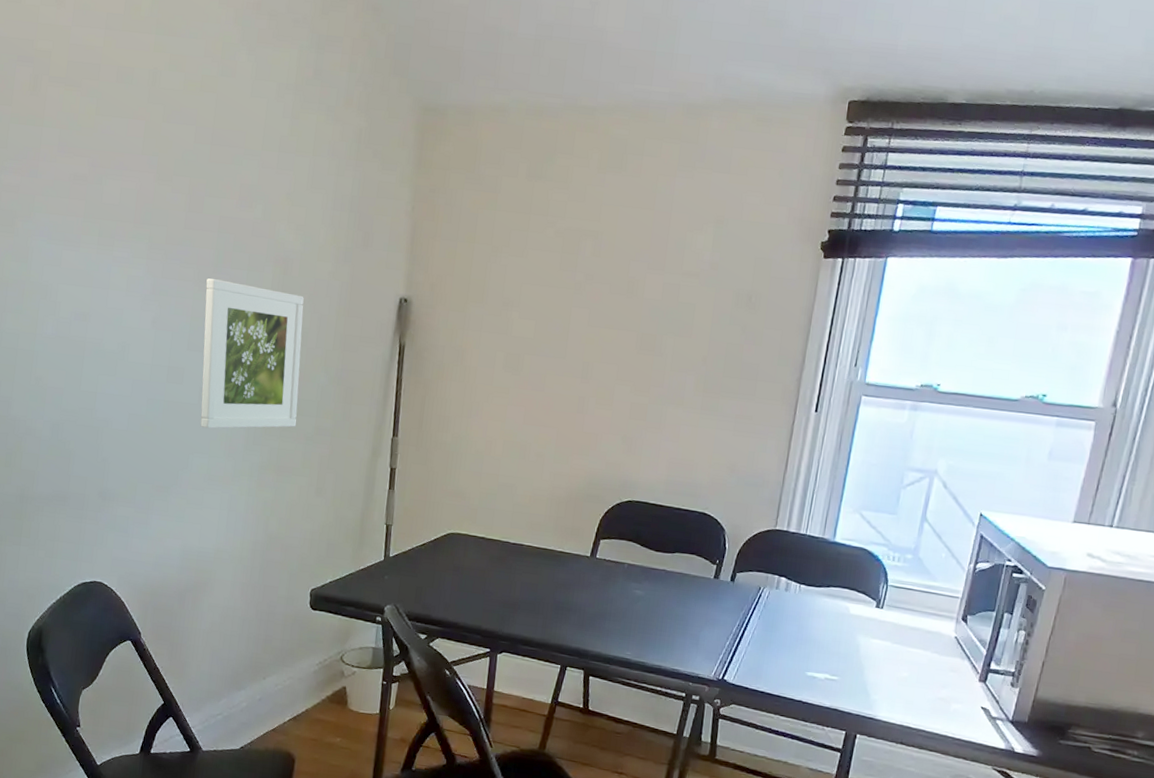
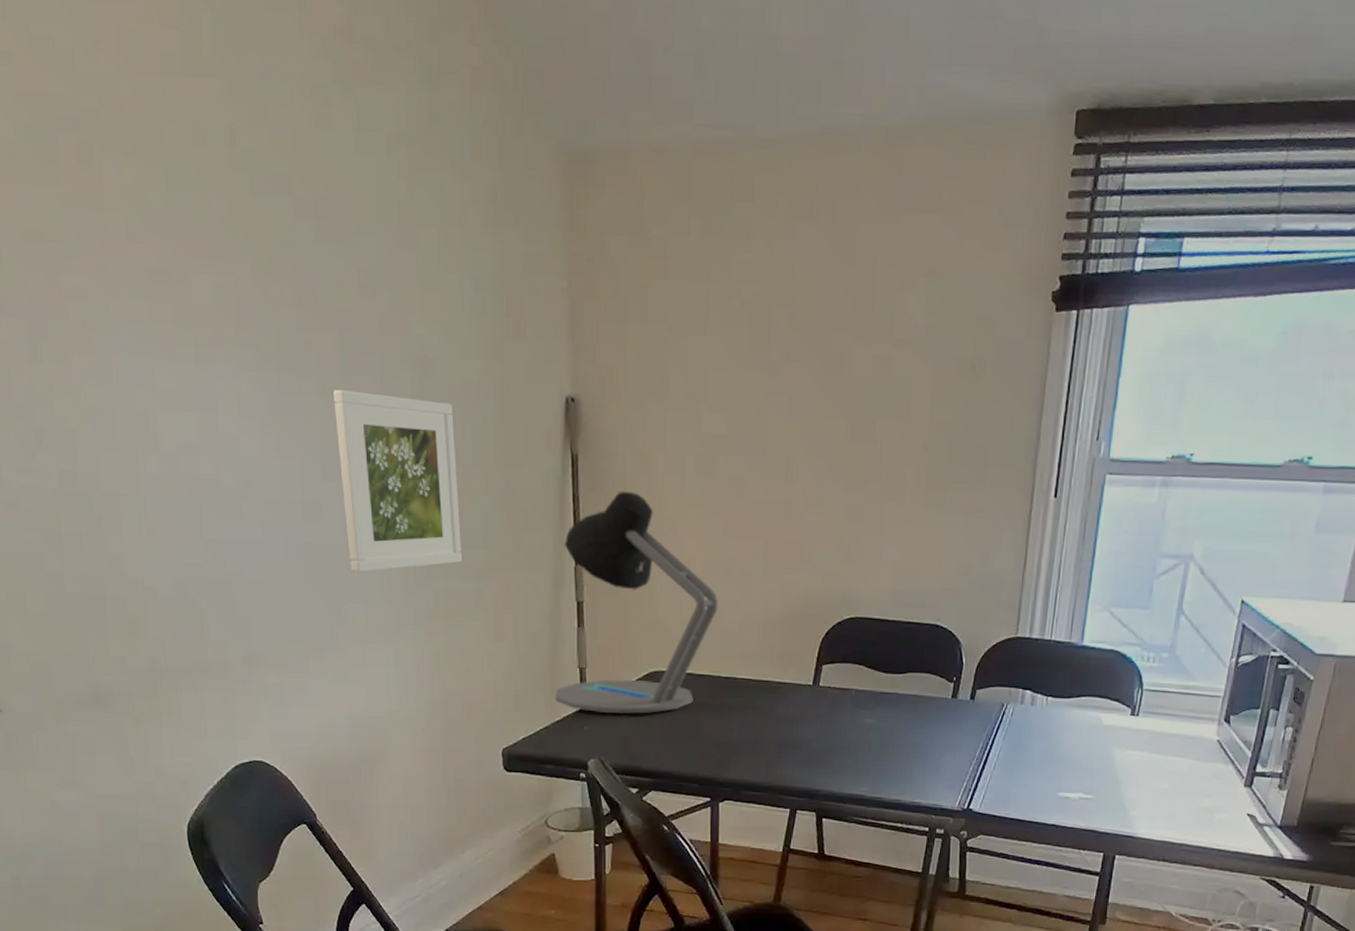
desk lamp: none [362,378,514,569] -> present [555,491,718,714]

